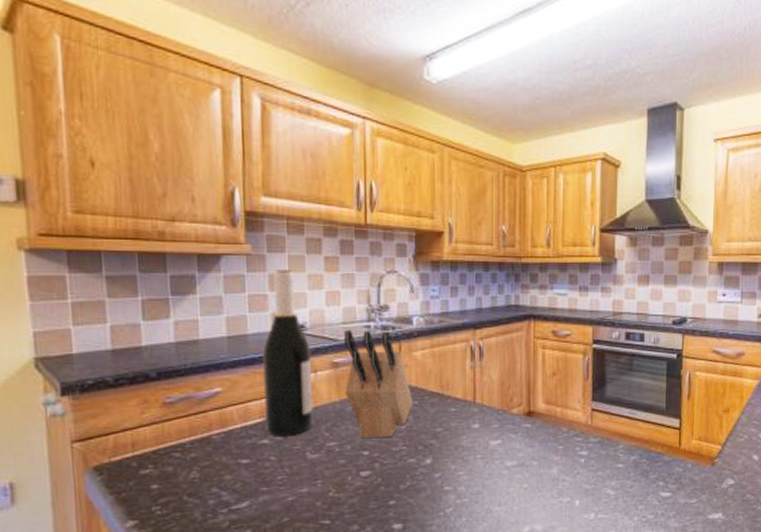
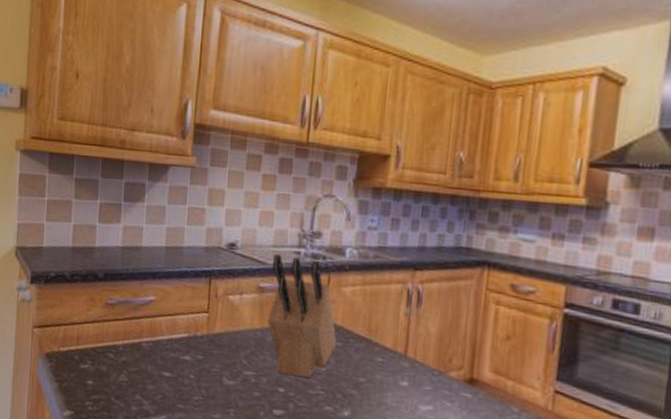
wine bottle: present [263,270,314,436] -> none [189,184,240,356]

